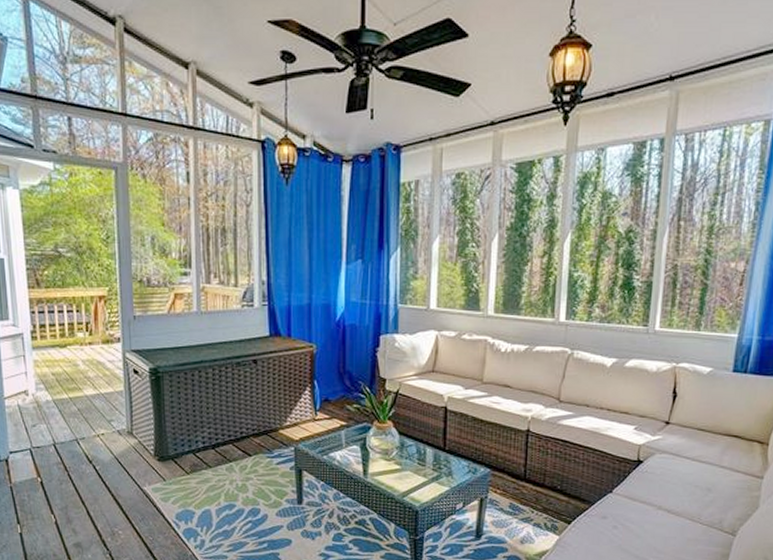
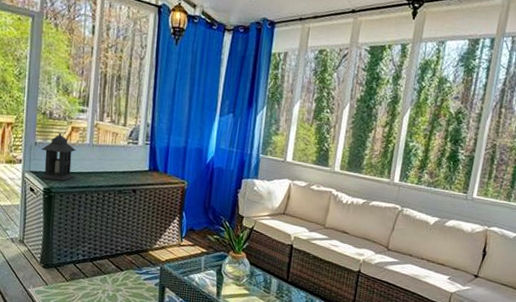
lantern: none [141,302,183,358] -> present [40,133,76,182]

